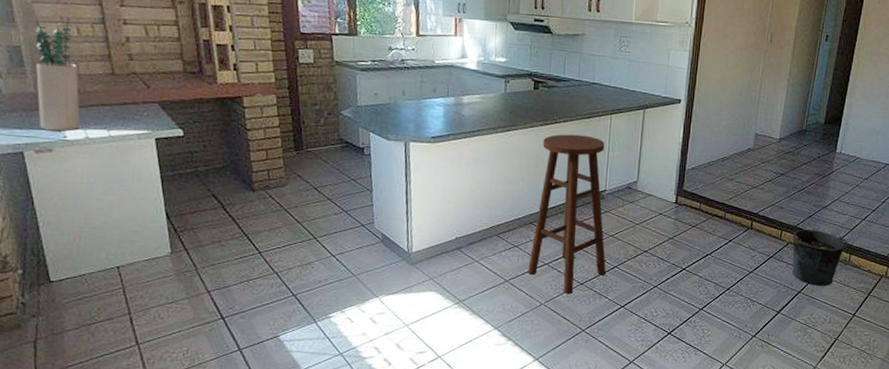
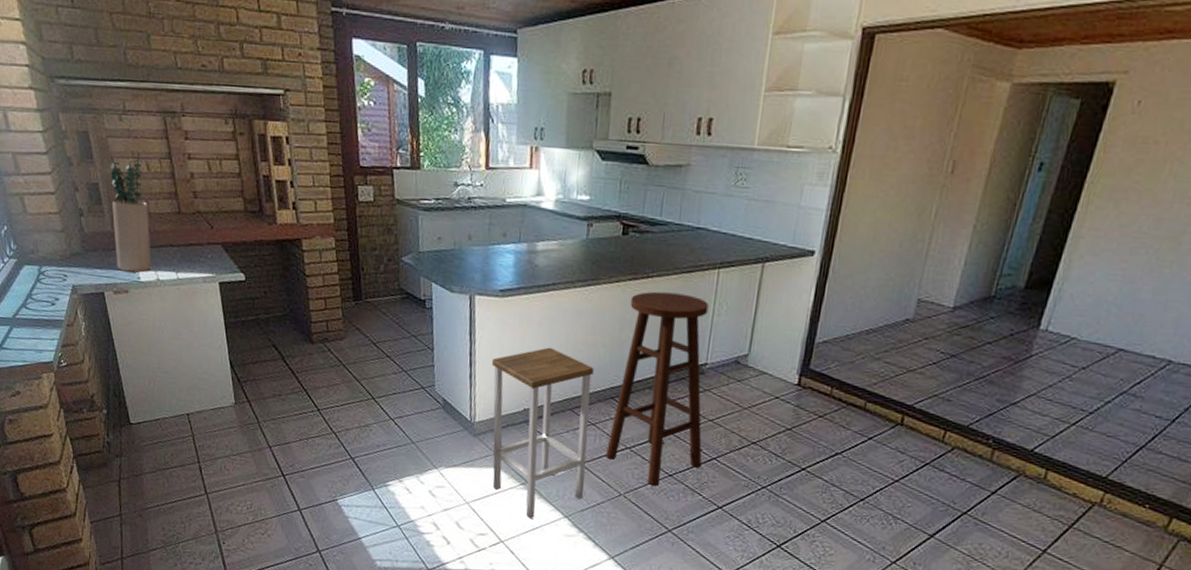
bar stool: none [426,183,515,334] -> present [492,347,594,519]
bucket: present [792,229,849,286] -> none [956,431,1047,510]

